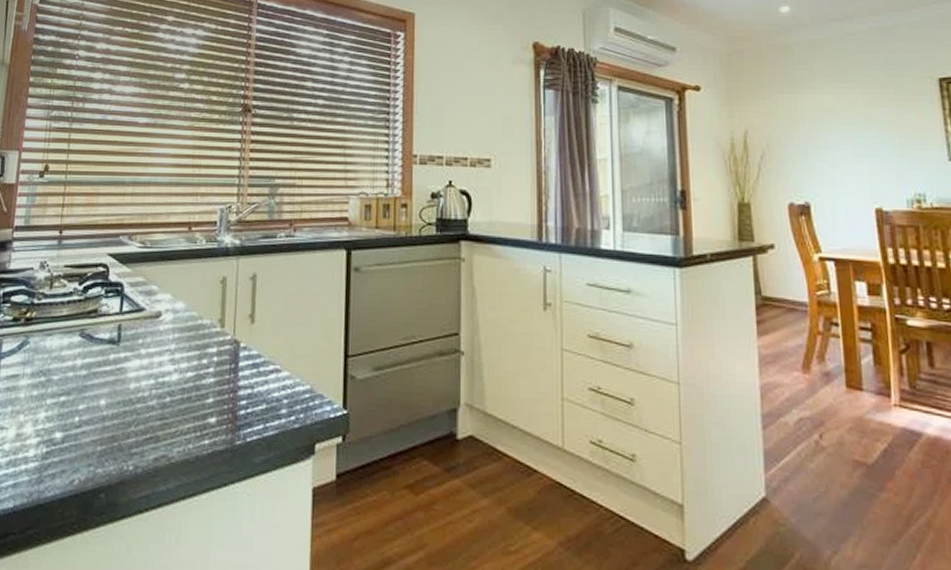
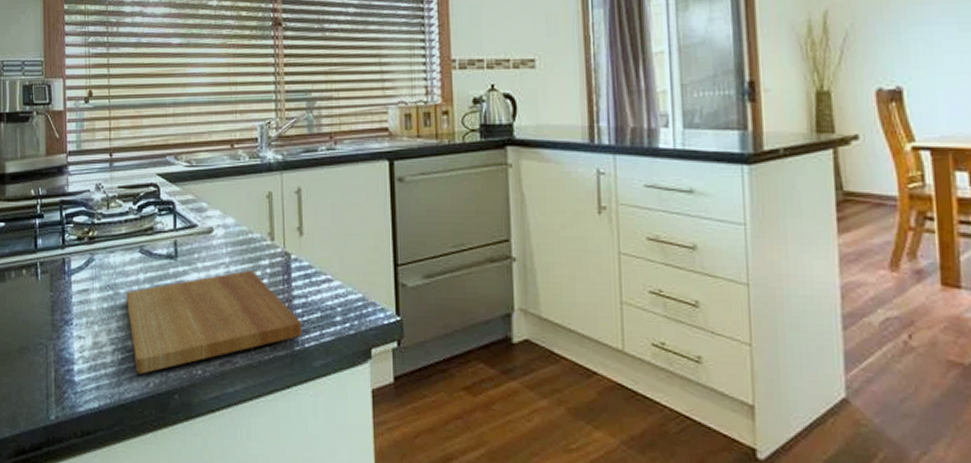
cutting board: none [58,358,246,470] -> present [126,270,302,374]

